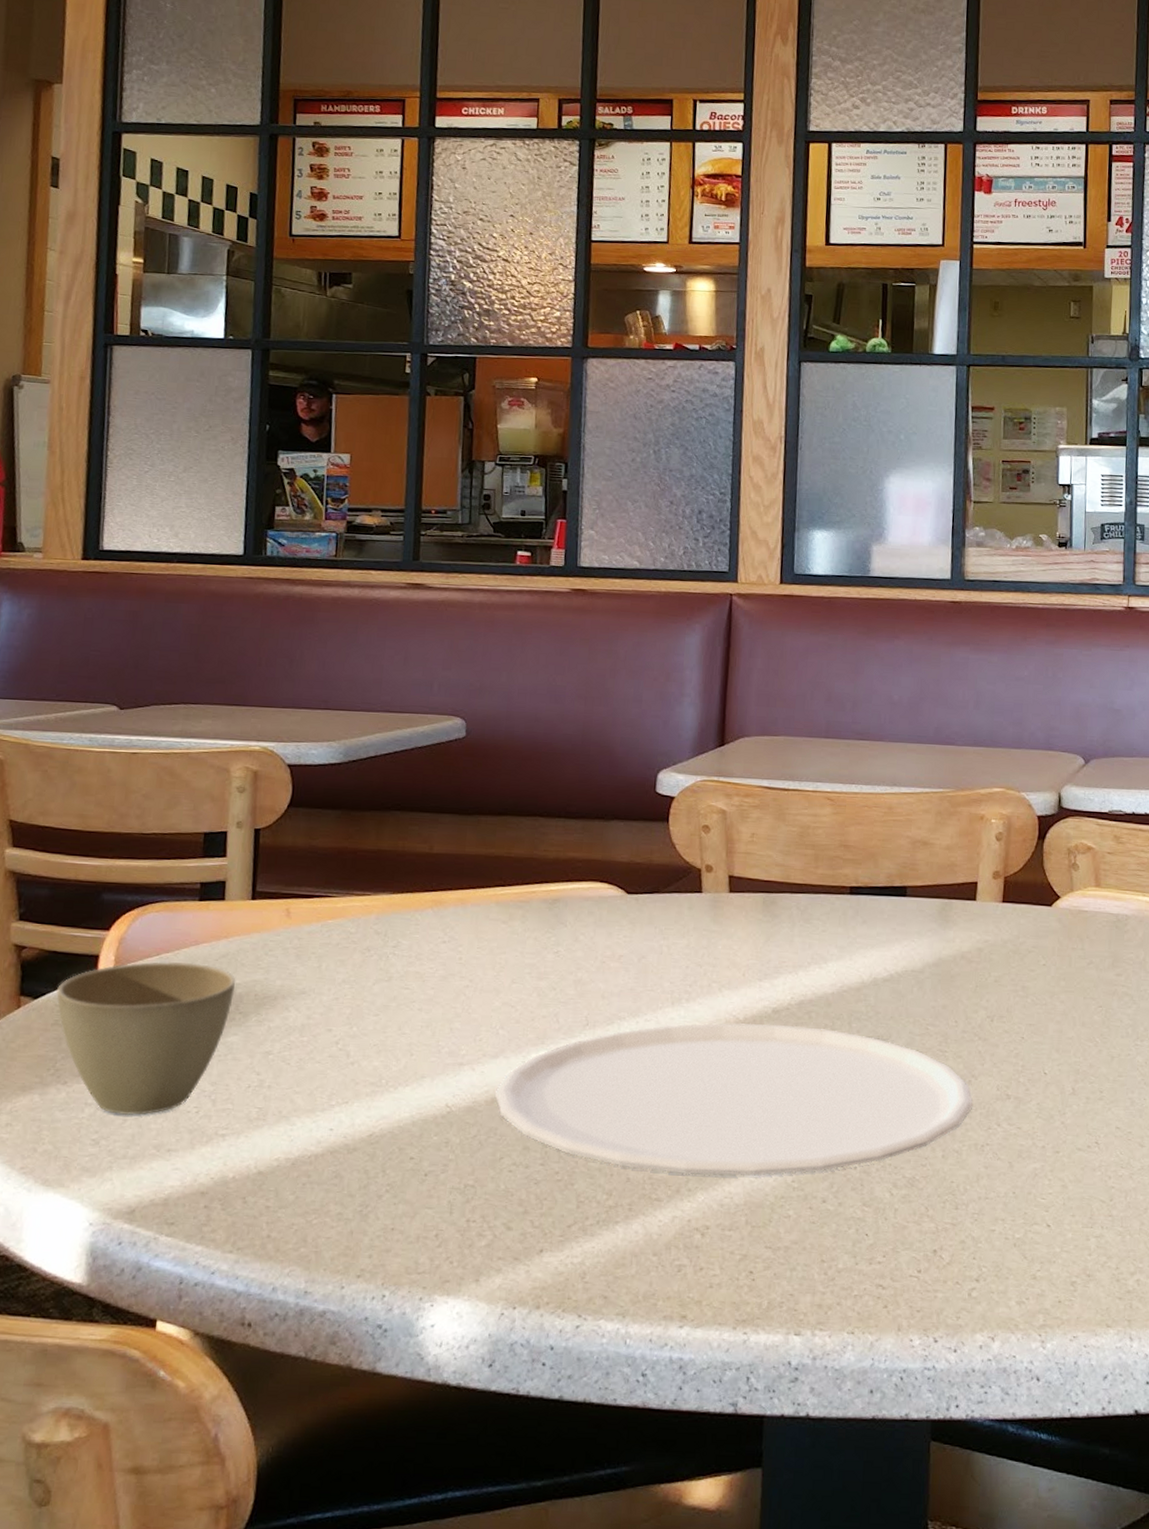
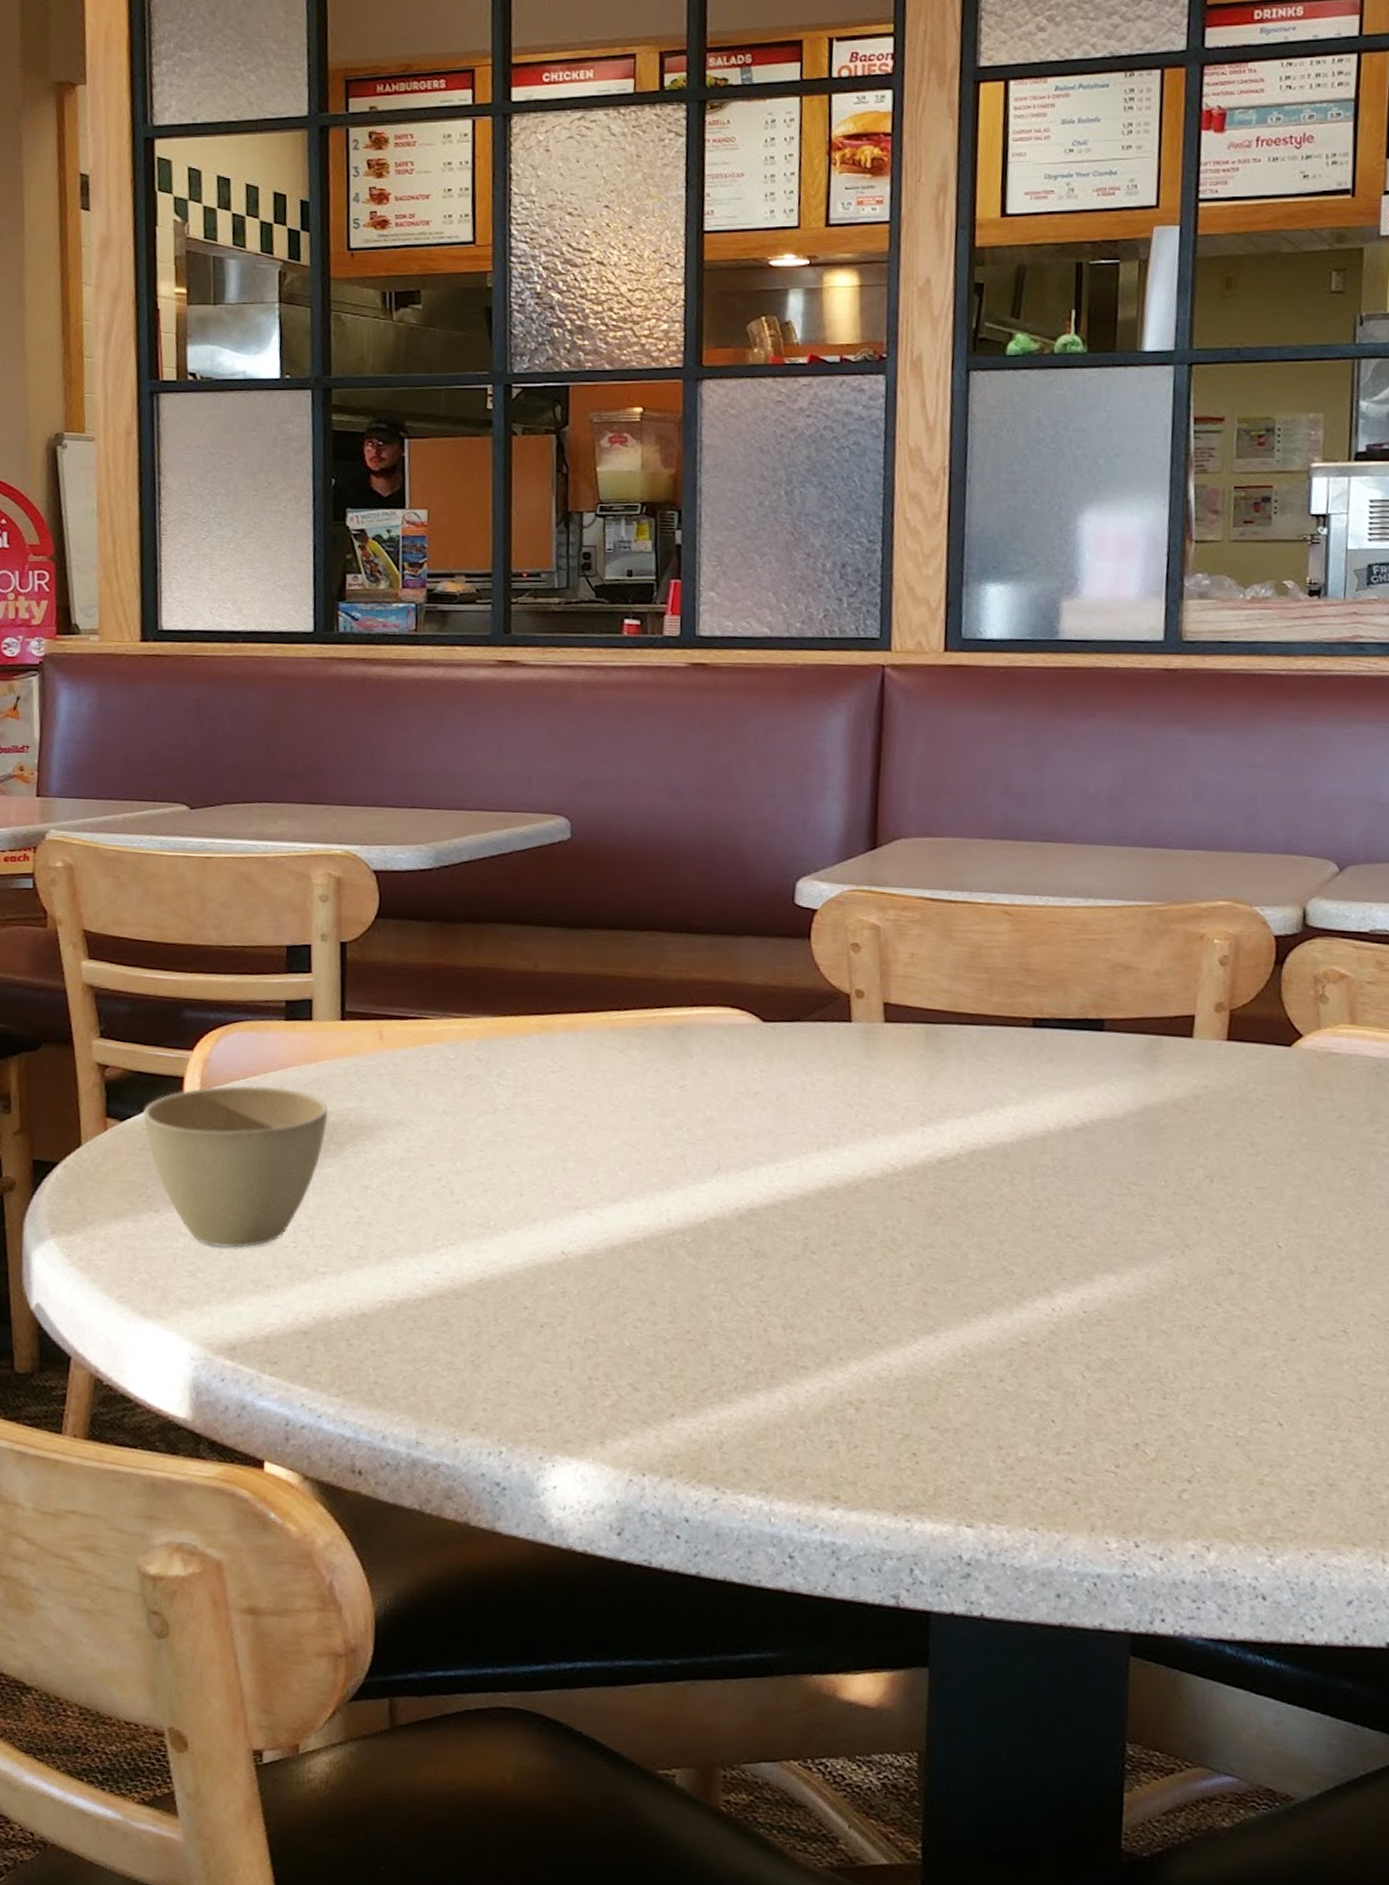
plate: present [495,1022,974,1176] -> none [616,1172,1187,1348]

